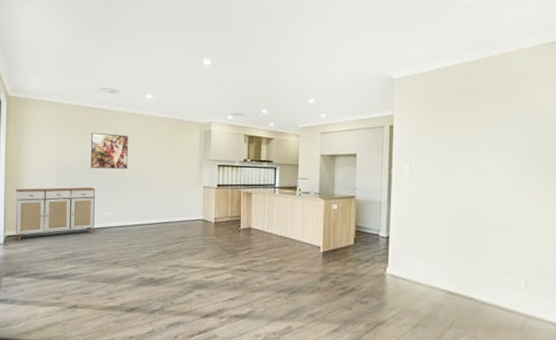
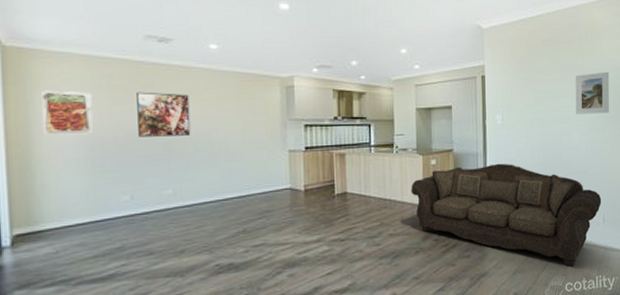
sideboard: present [15,187,96,241] -> none [25,161,149,240]
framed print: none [28,129,62,164] -> present [42,90,94,136]
sofa: none [311,213,525,331] -> present [411,163,602,268]
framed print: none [496,124,542,169] -> present [575,71,610,114]

